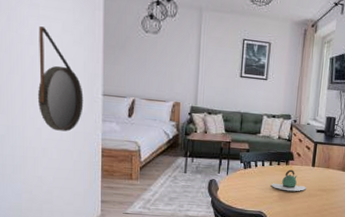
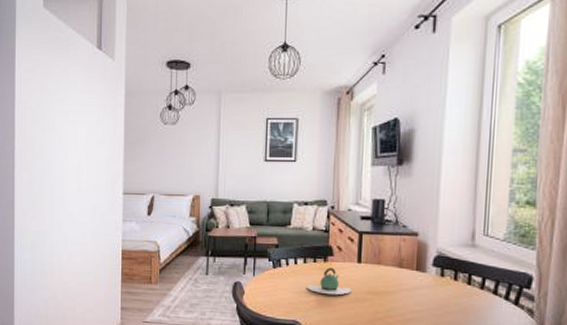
home mirror: present [37,26,84,132] -> none [64,131,105,234]

